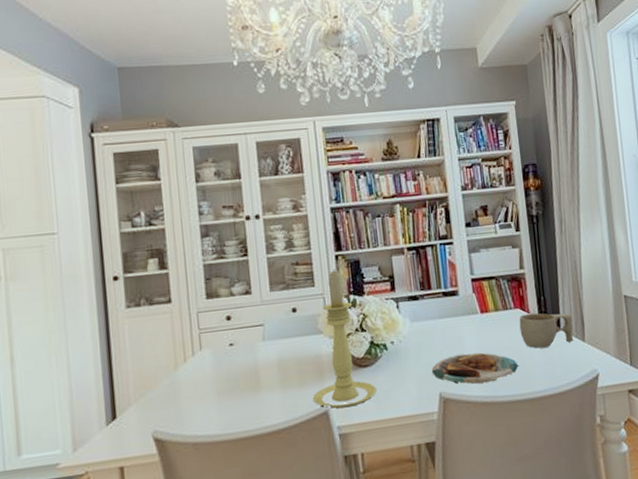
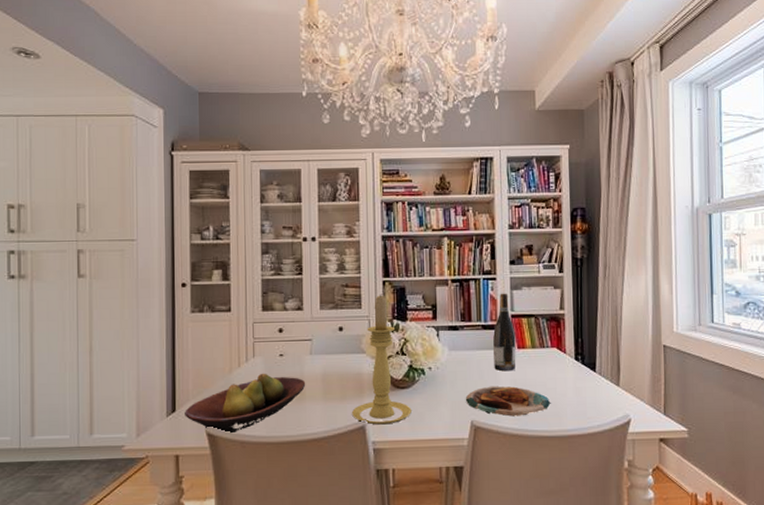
fruit bowl: none [127,365,261,436] -> present [185,373,306,434]
wine bottle: none [454,257,481,339] -> present [493,293,516,372]
cup: present [519,313,574,349] -> none [555,353,608,388]

